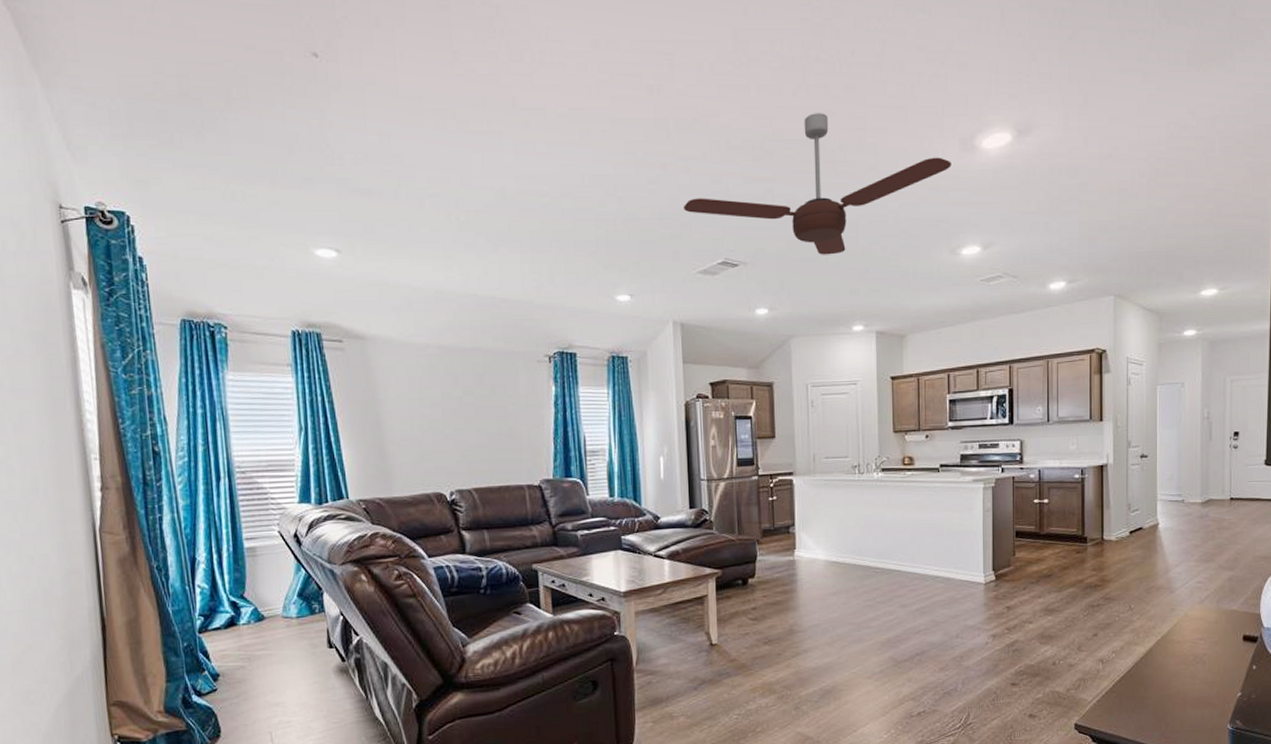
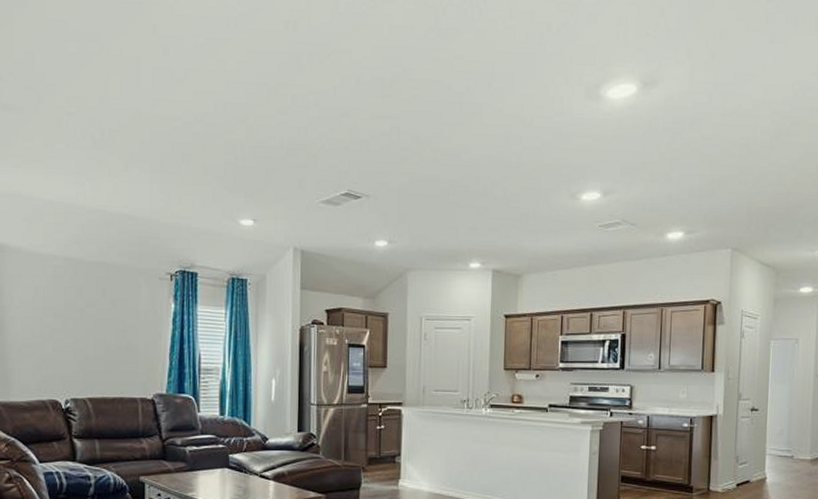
ceiling fan: present [684,113,951,255] -> none [311,55,576,193]

